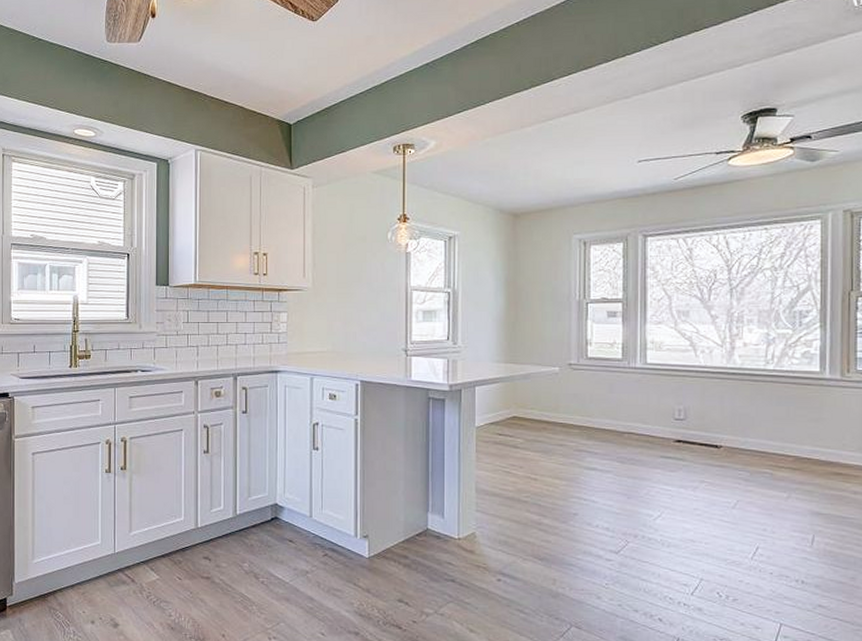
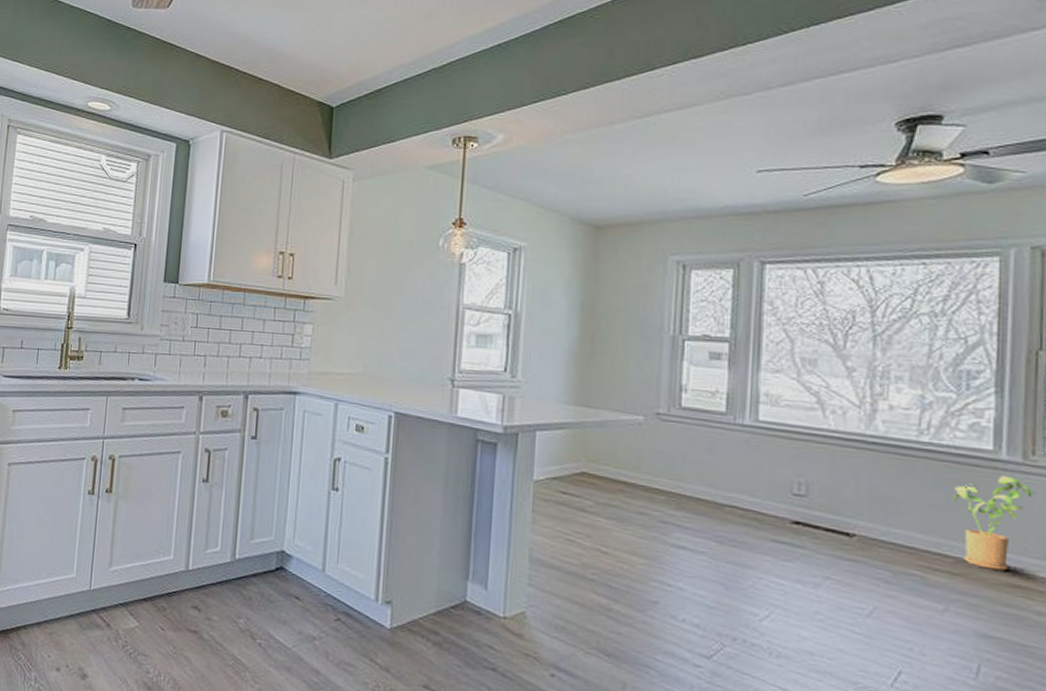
house plant: none [792,391,851,463] -> present [953,476,1037,571]

